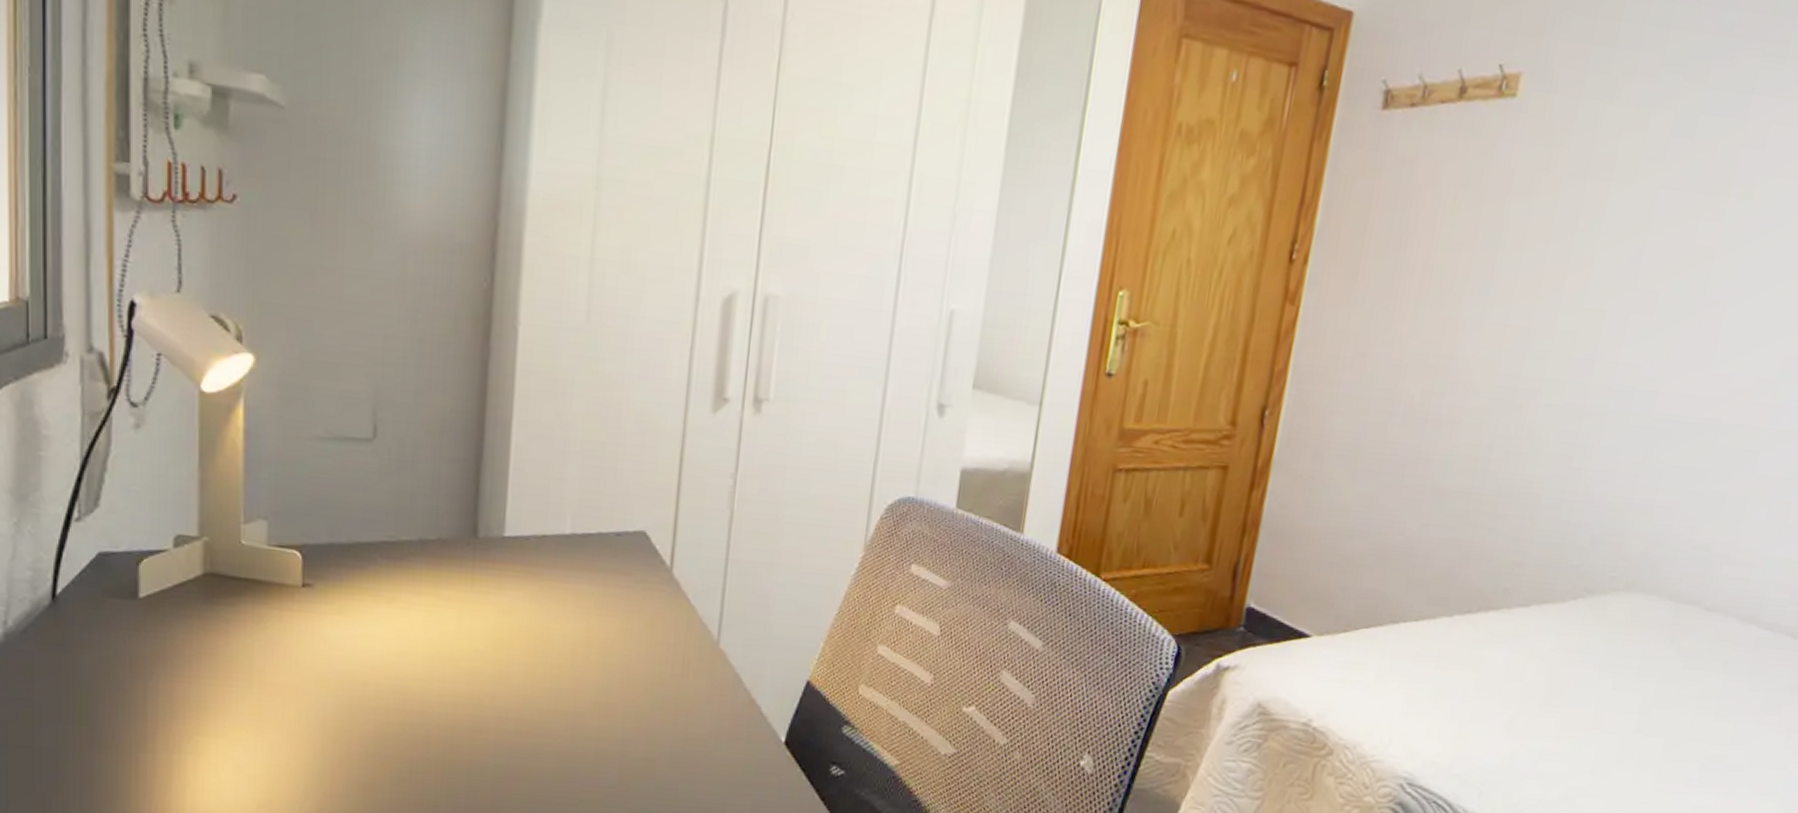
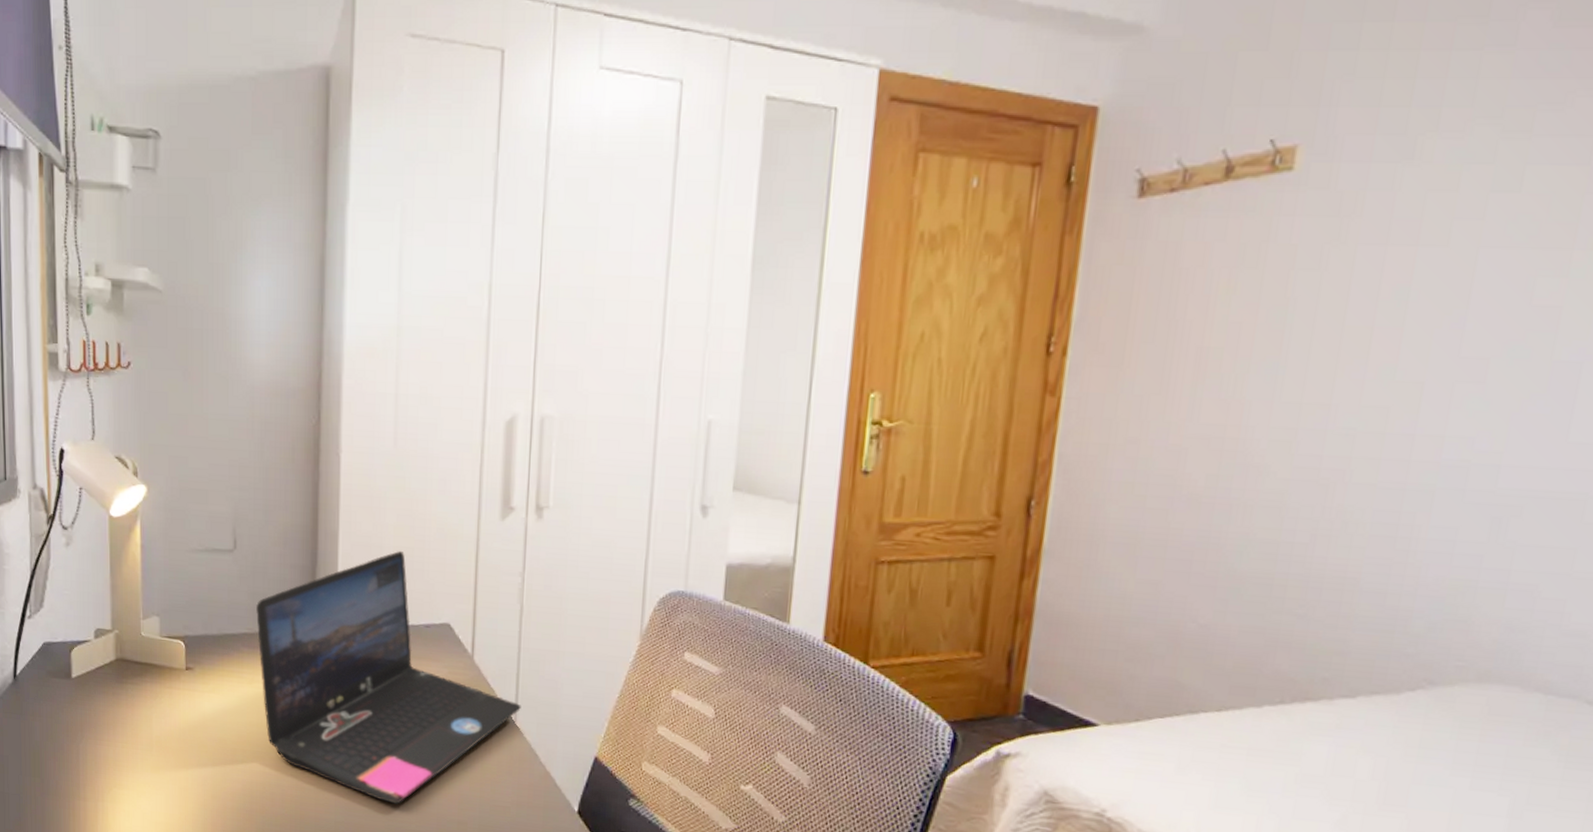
laptop: none [400,444,726,742] -> present [256,550,521,804]

